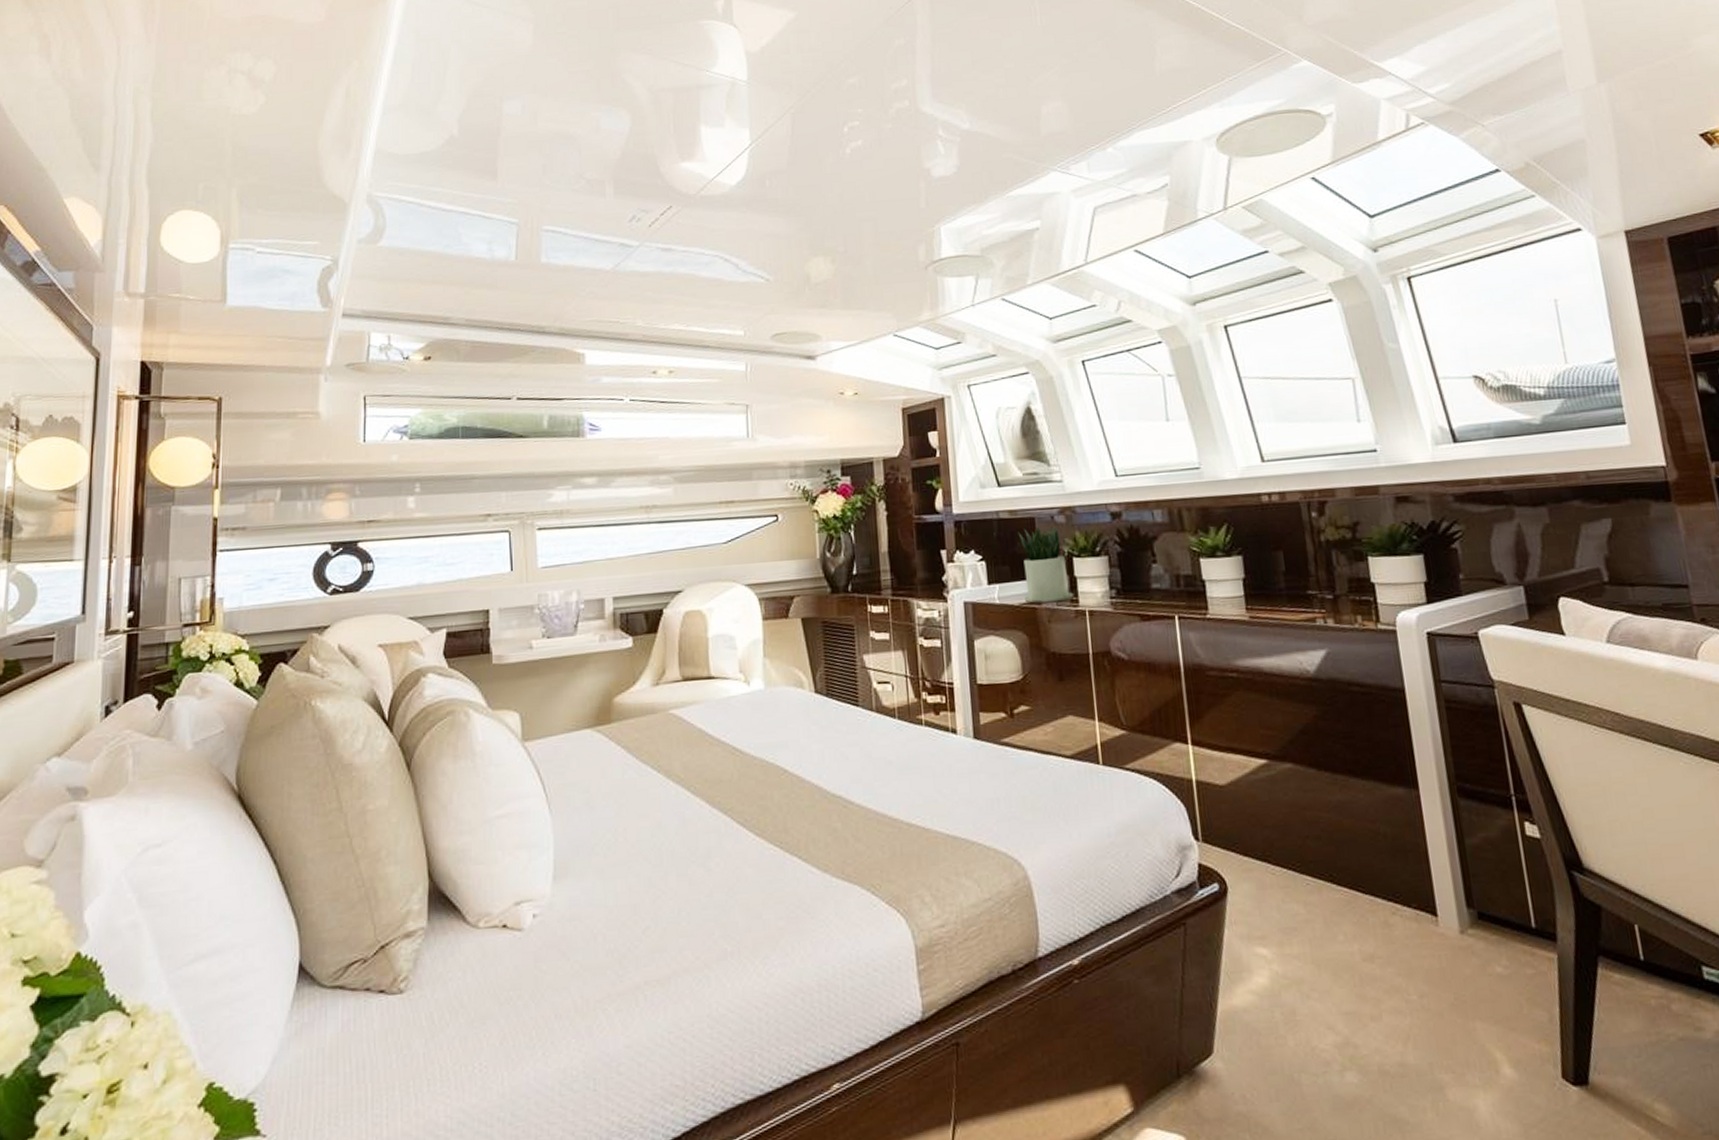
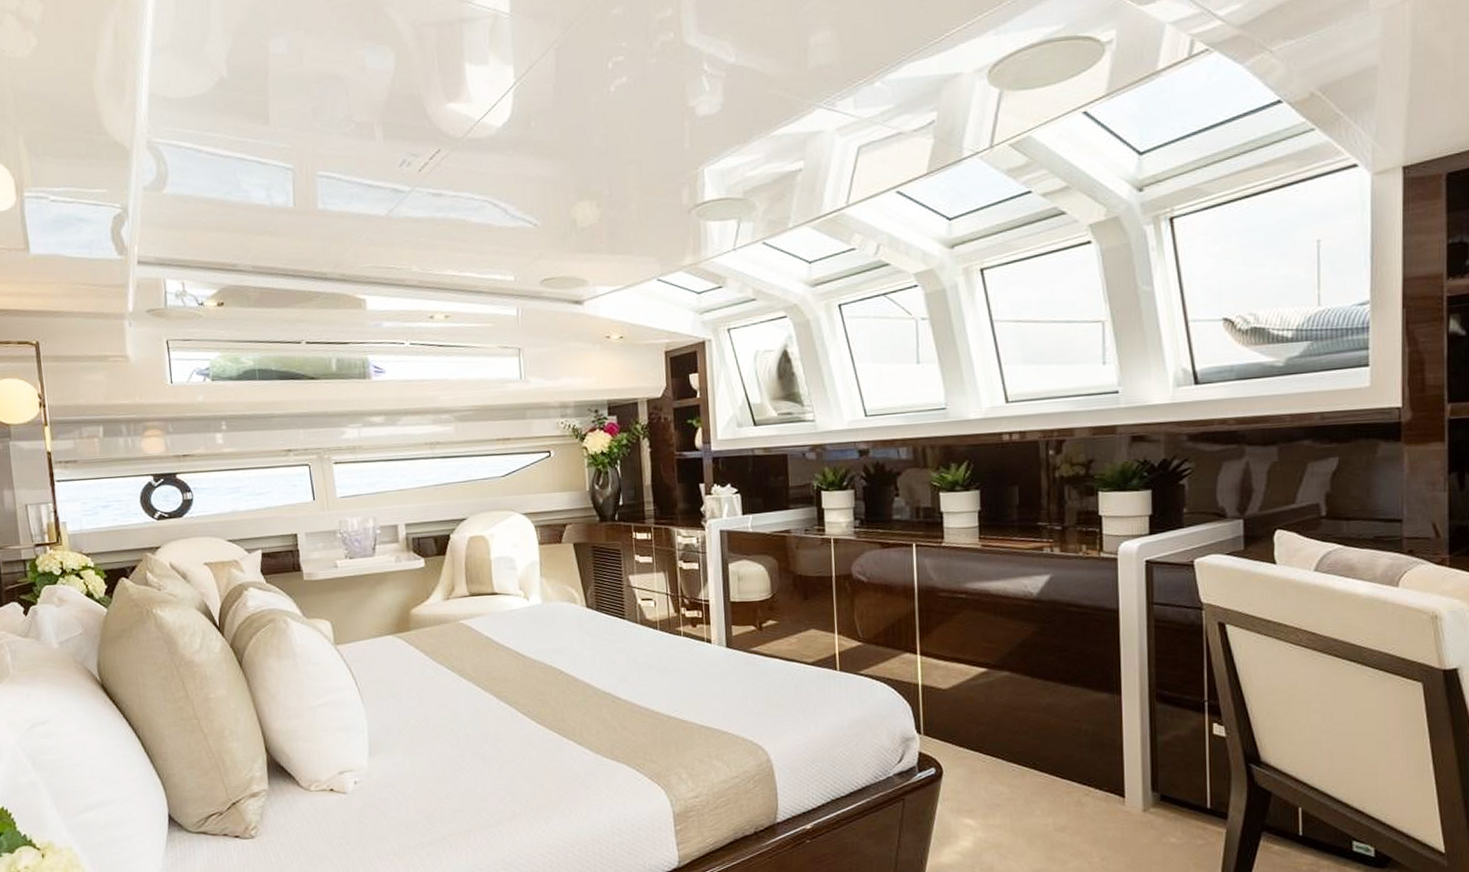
planter: present [1018,526,1074,604] -> none [771,462,821,533]

